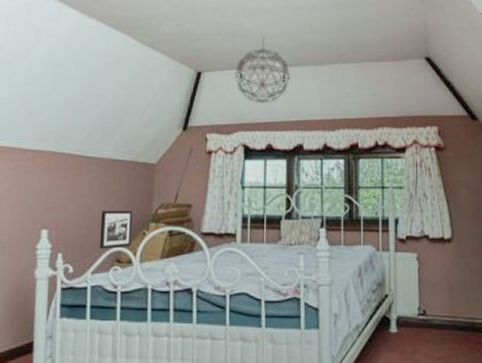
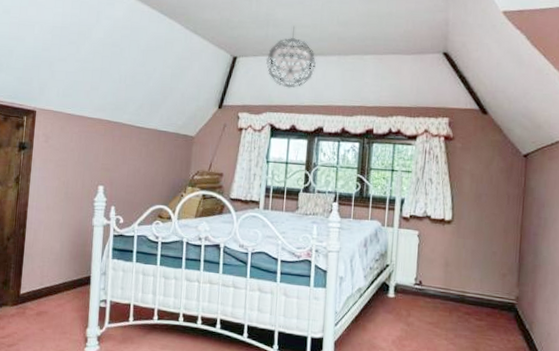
picture frame: present [99,210,133,249] -> none [144,173,174,206]

